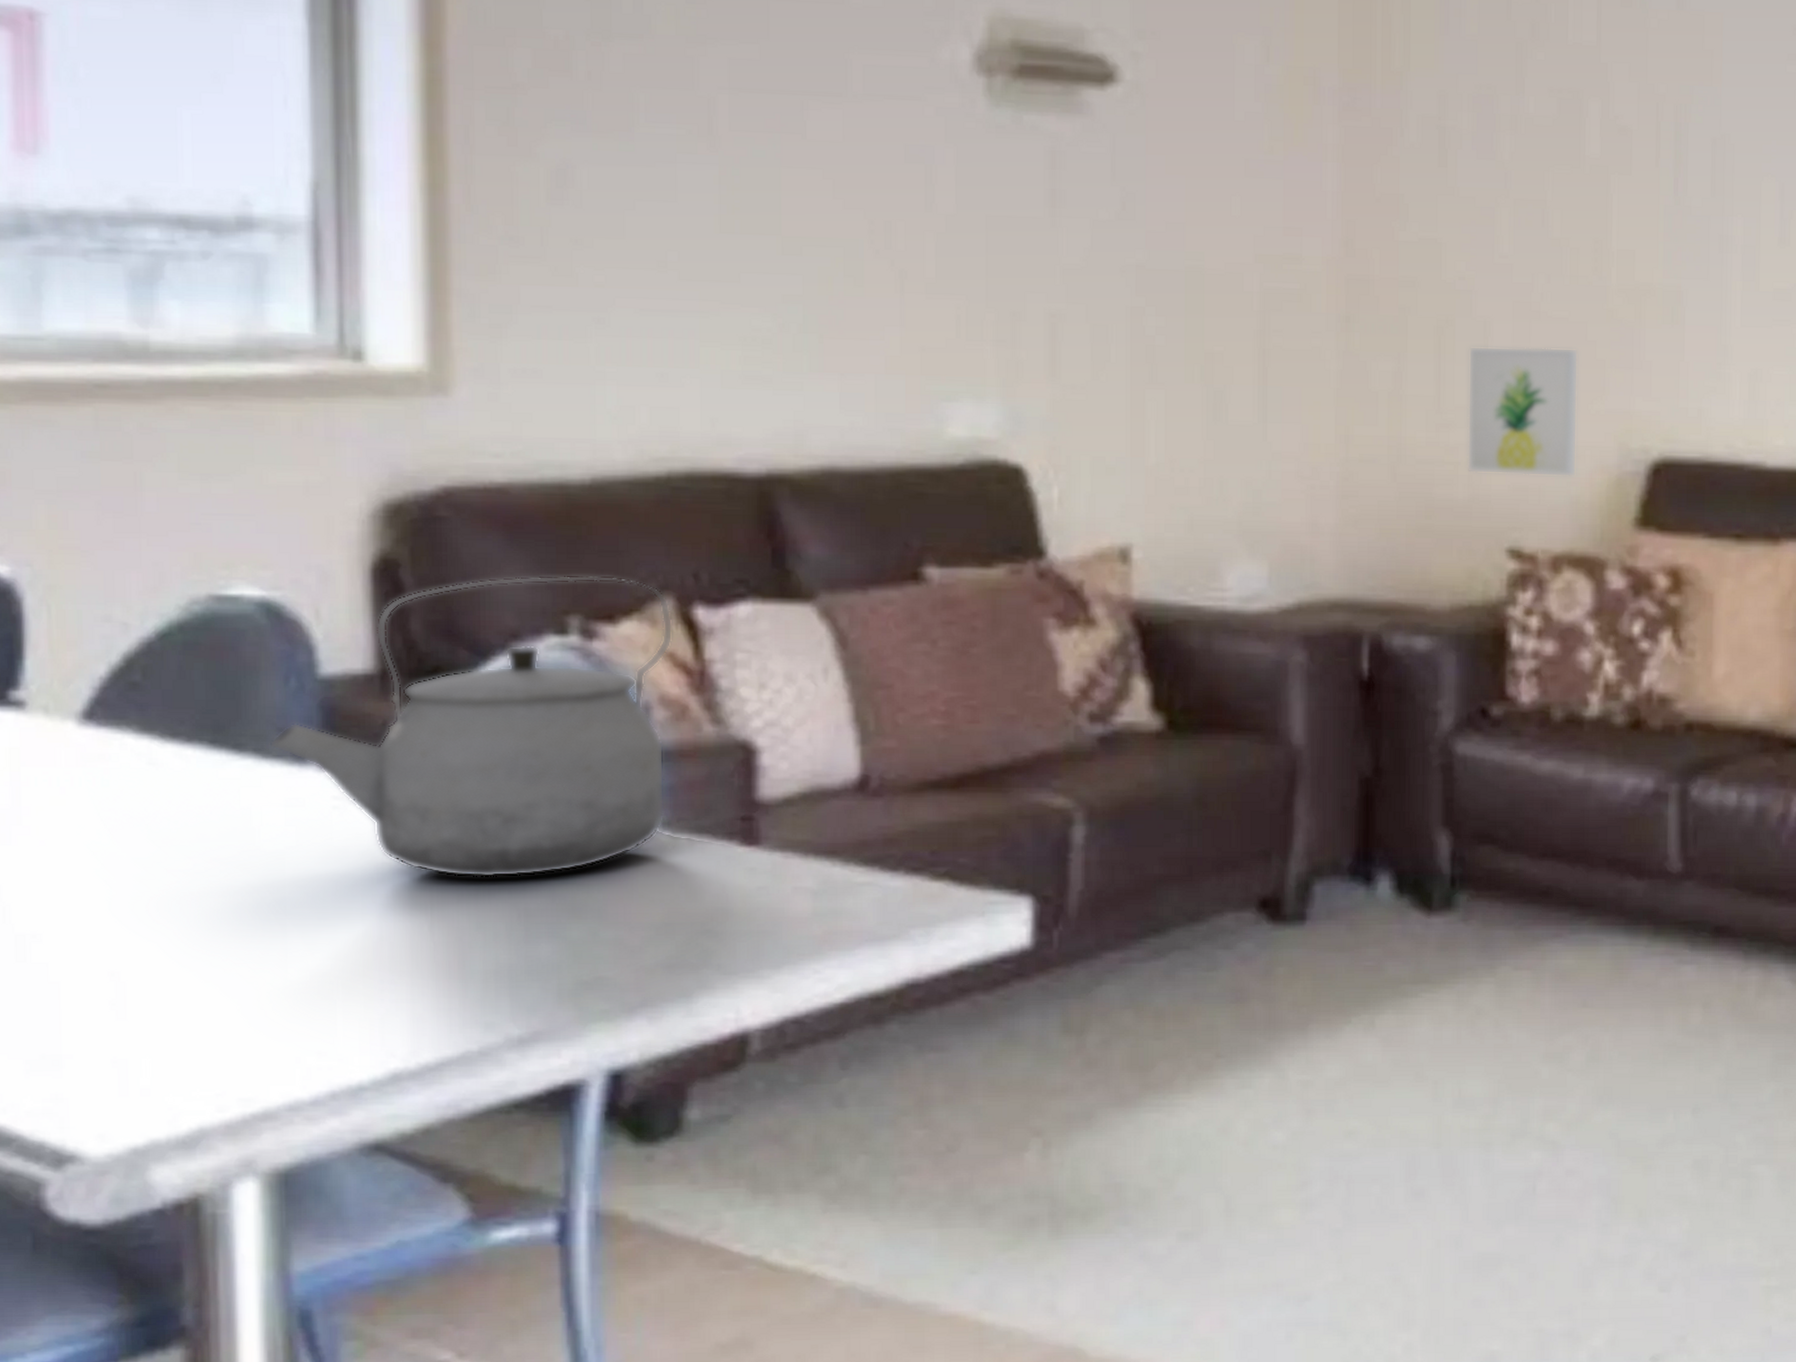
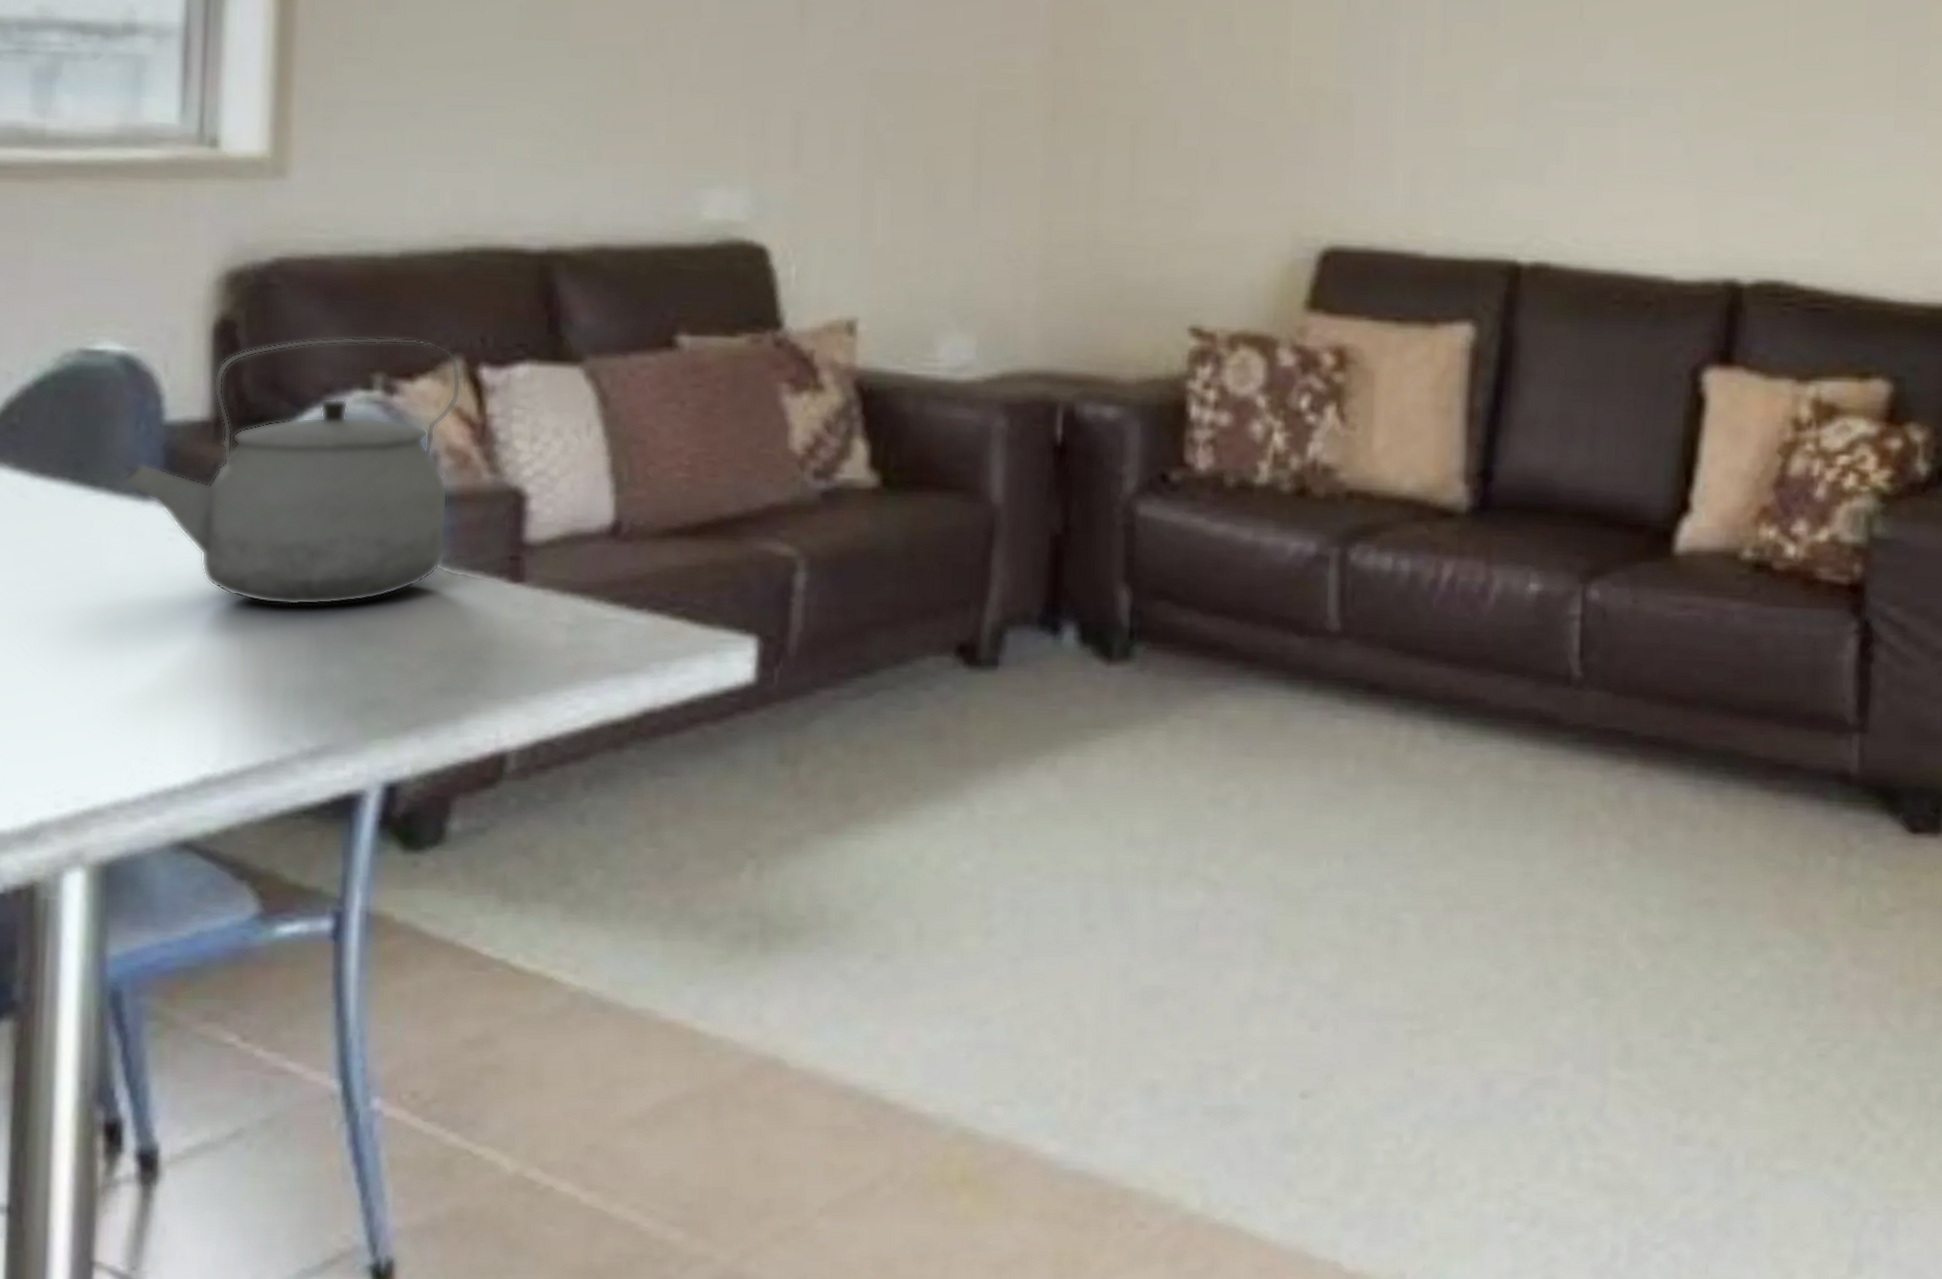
wall art: present [1467,346,1579,477] -> none [1155,142,1258,263]

